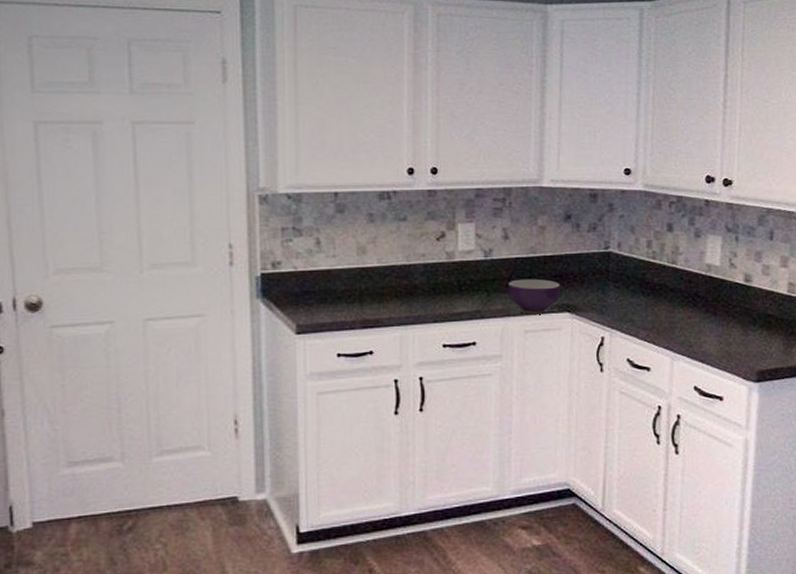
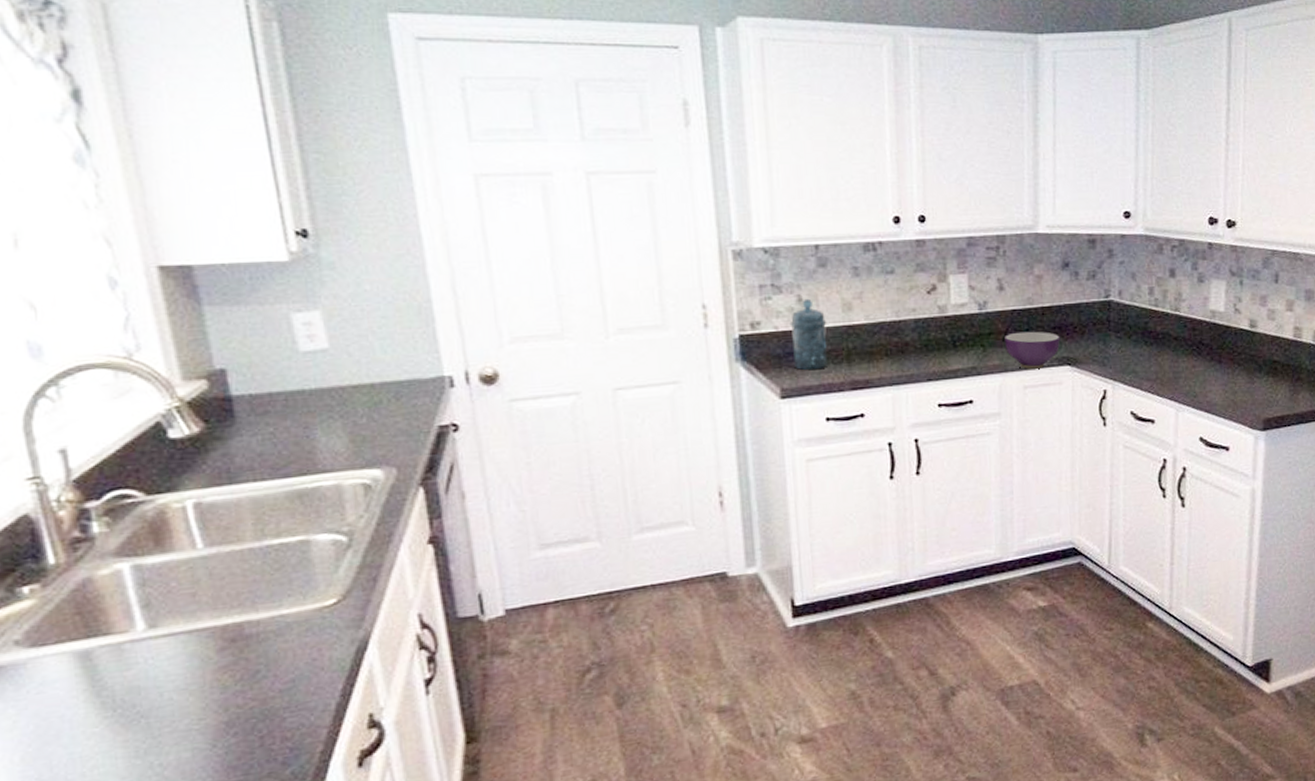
canister: none [308,241,342,309] -> present [789,298,828,371]

